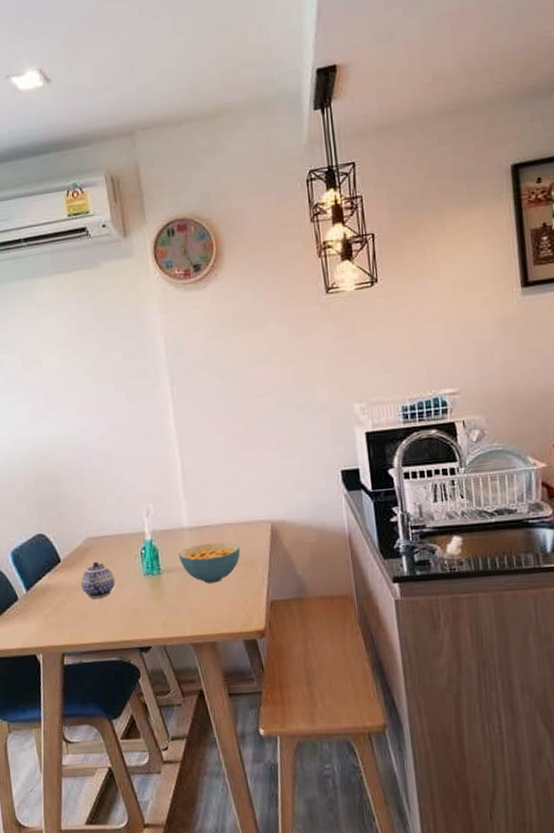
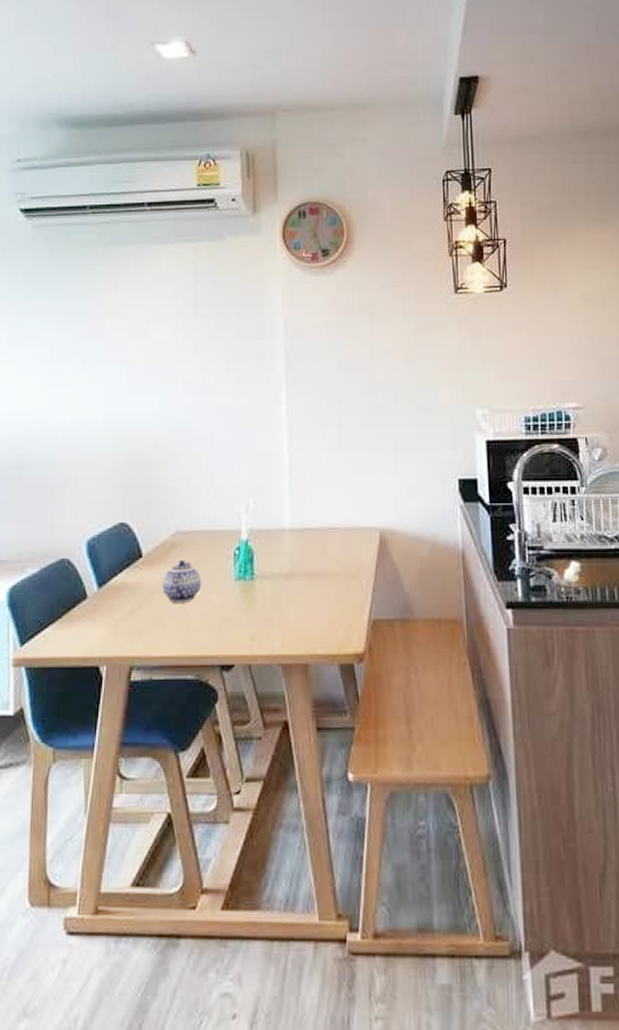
cereal bowl: present [178,542,241,583] -> none [276,548,345,594]

